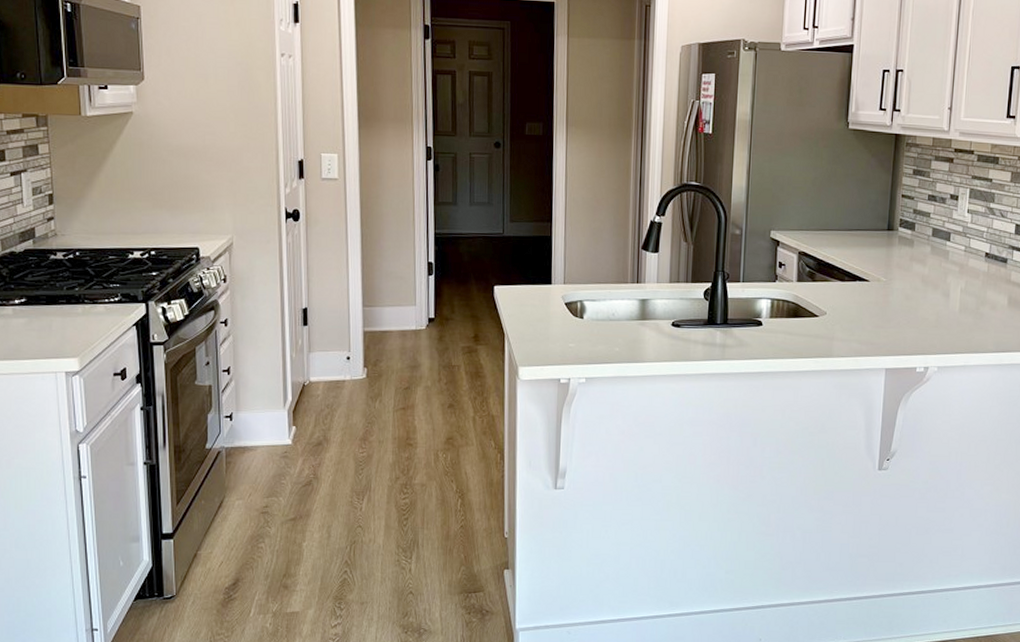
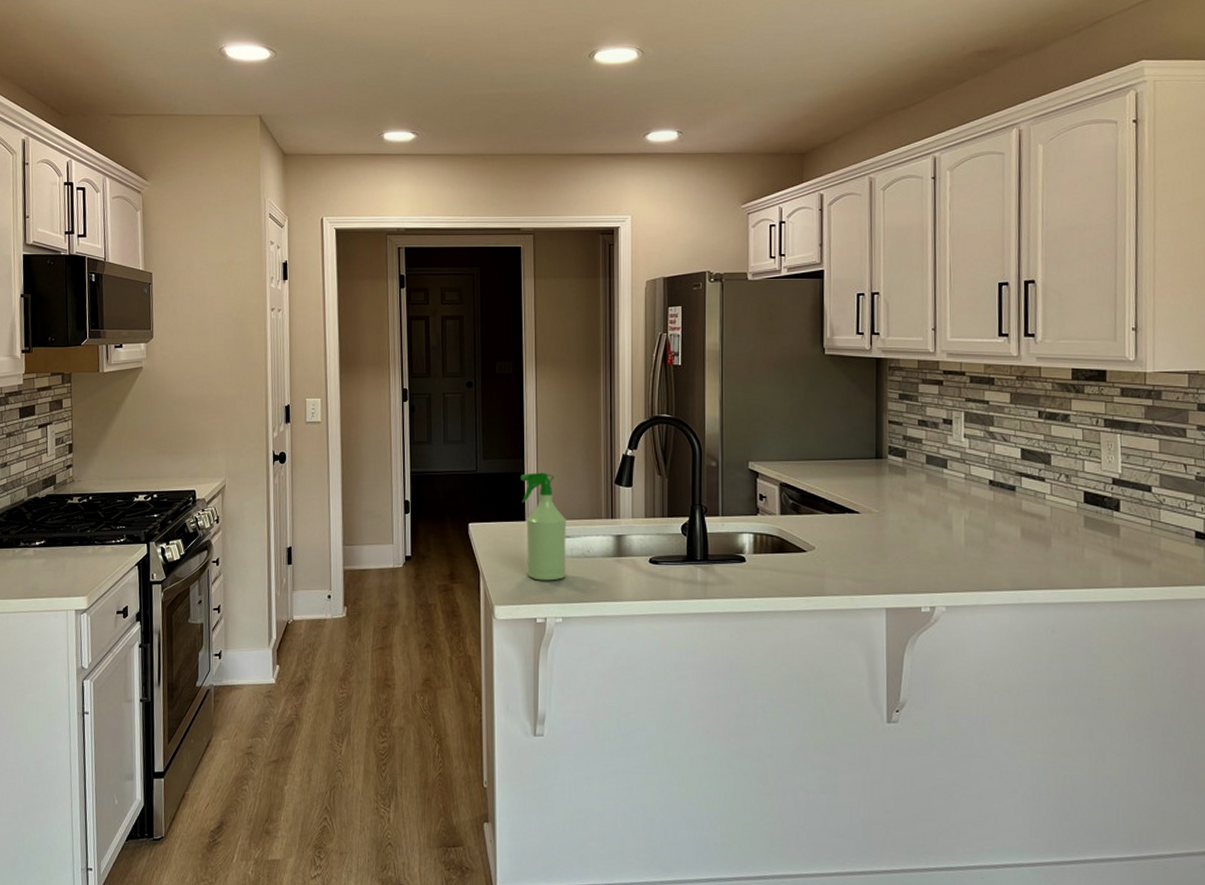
spray bottle: none [548,236,592,343] -> present [520,472,566,581]

